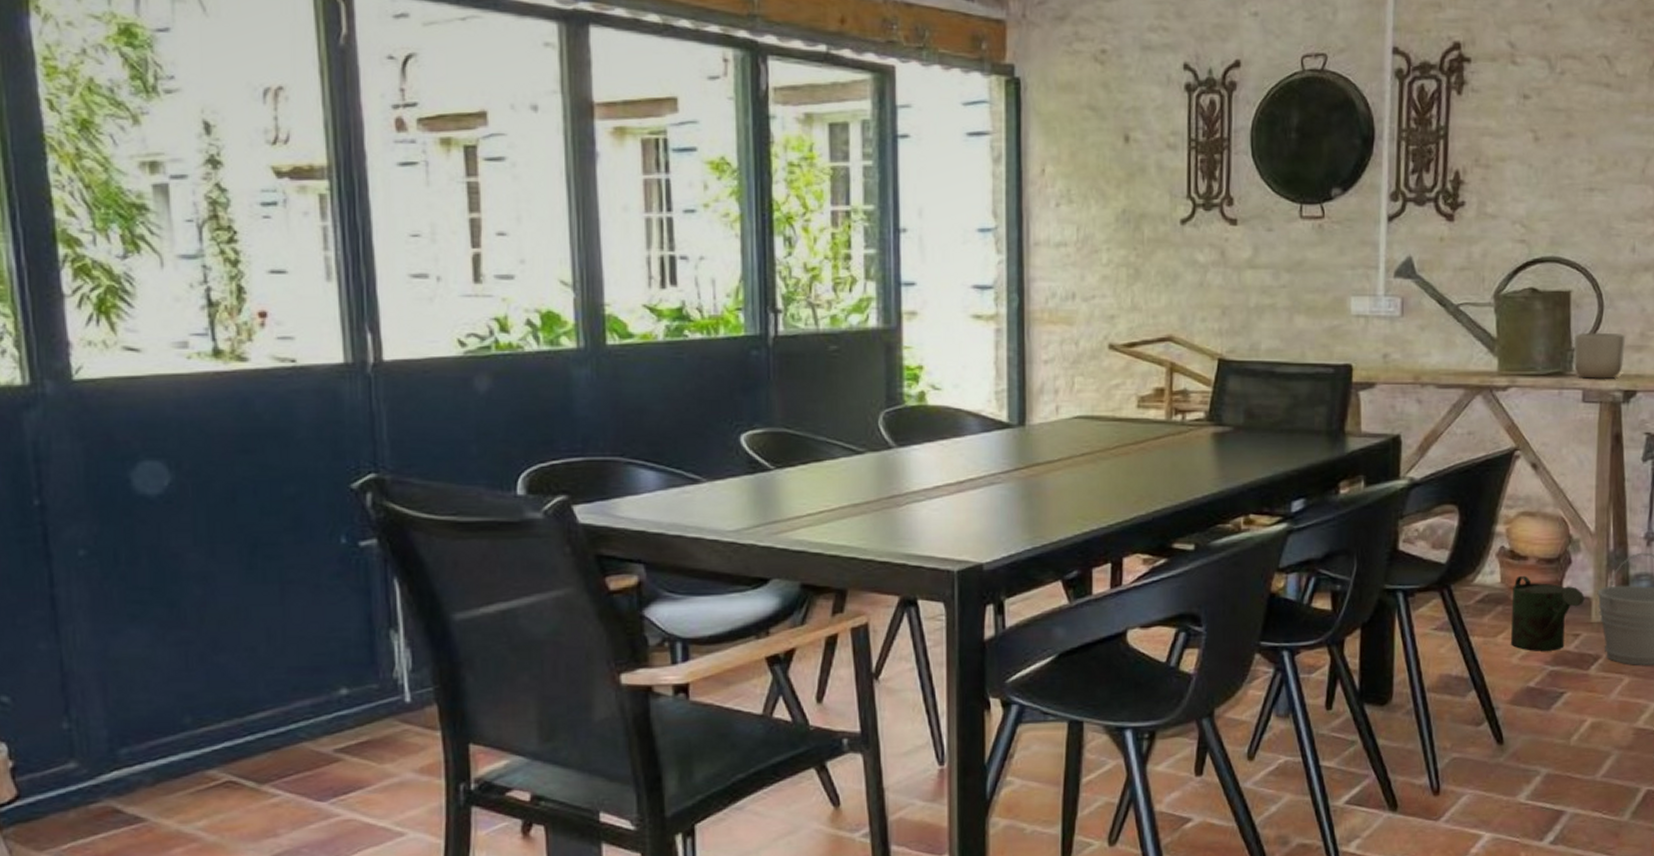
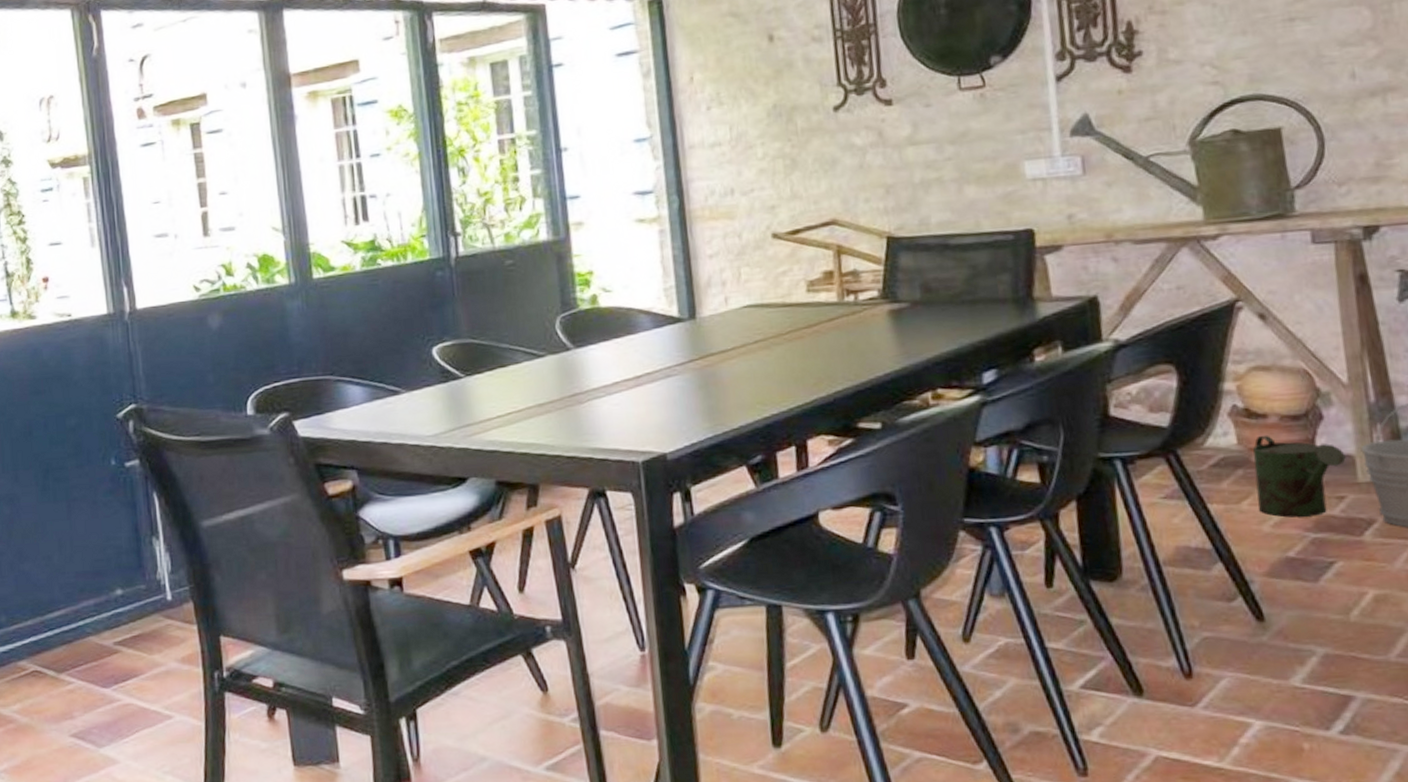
planter: present [1573,332,1626,380] -> none [1292,166,1359,218]

